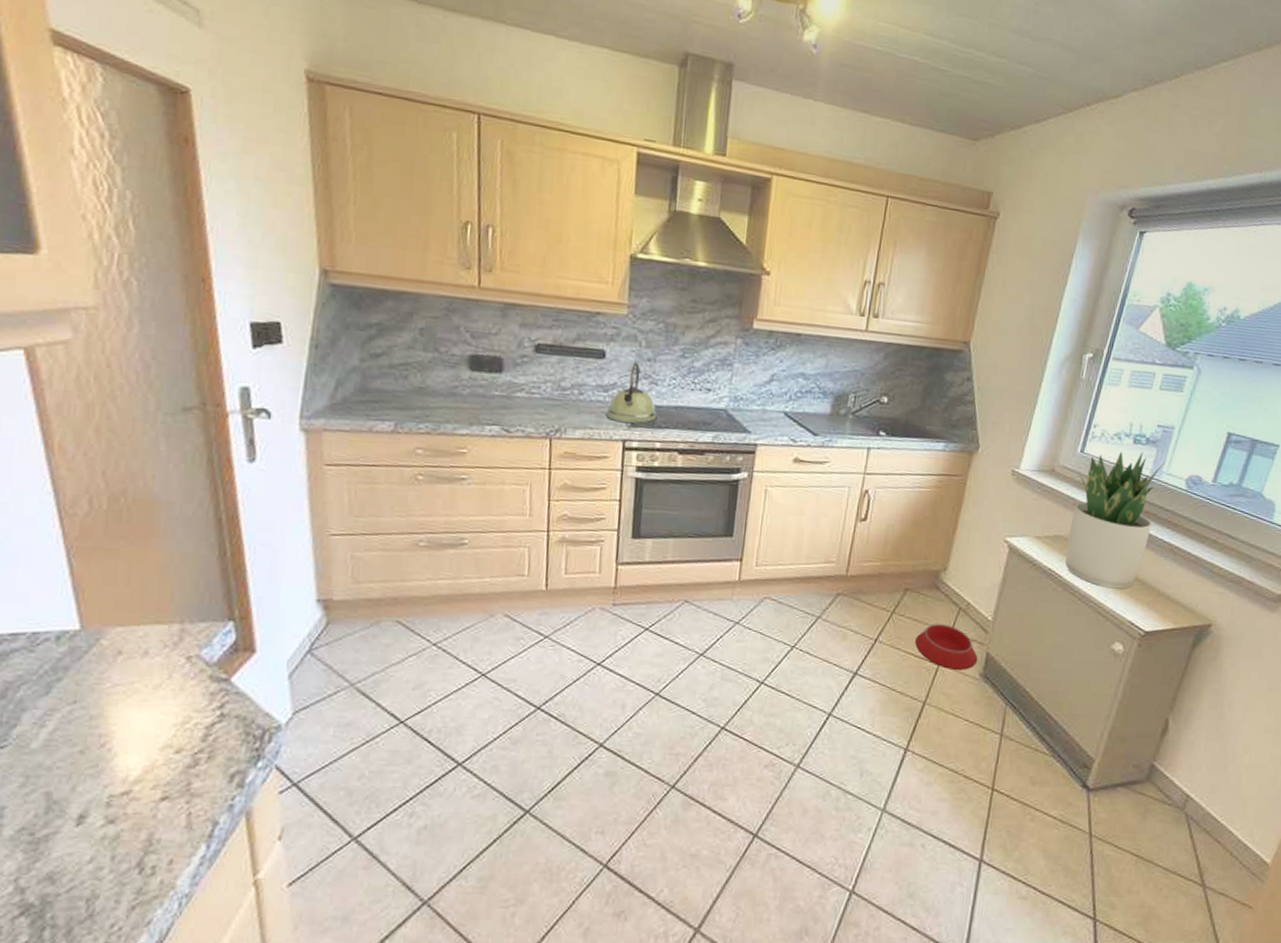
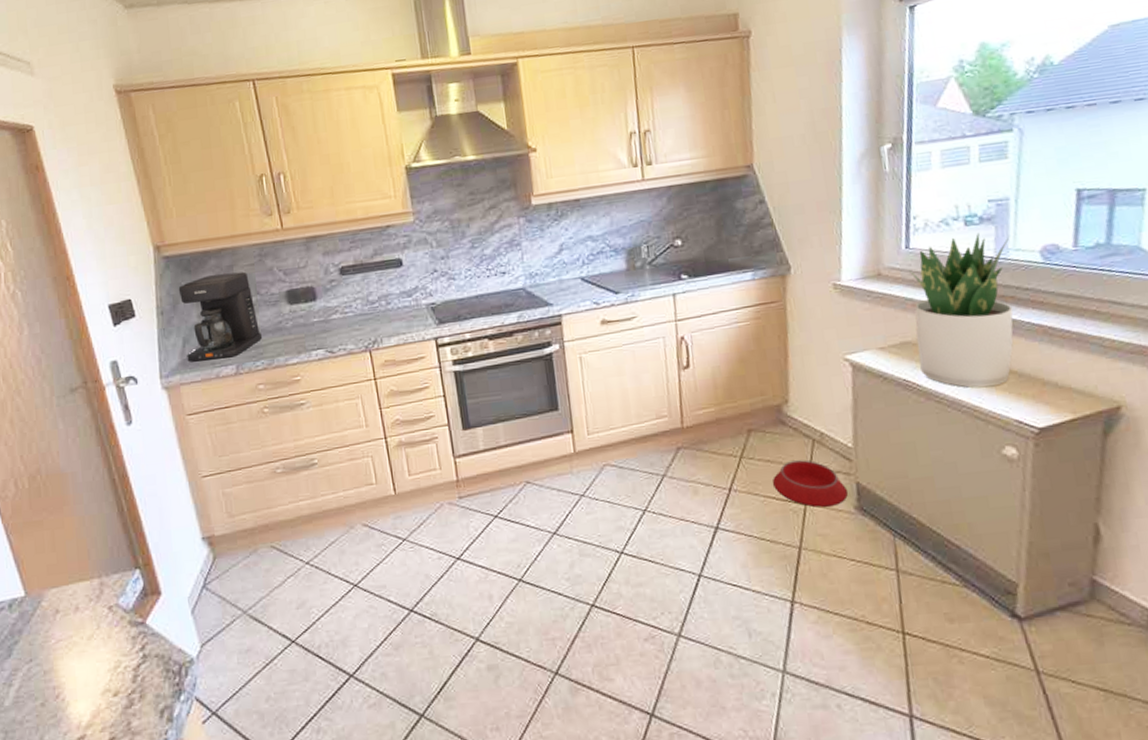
coffee maker: none [337,317,432,413] -> present [178,271,263,362]
kettle: present [606,362,657,425] -> none [414,263,462,323]

